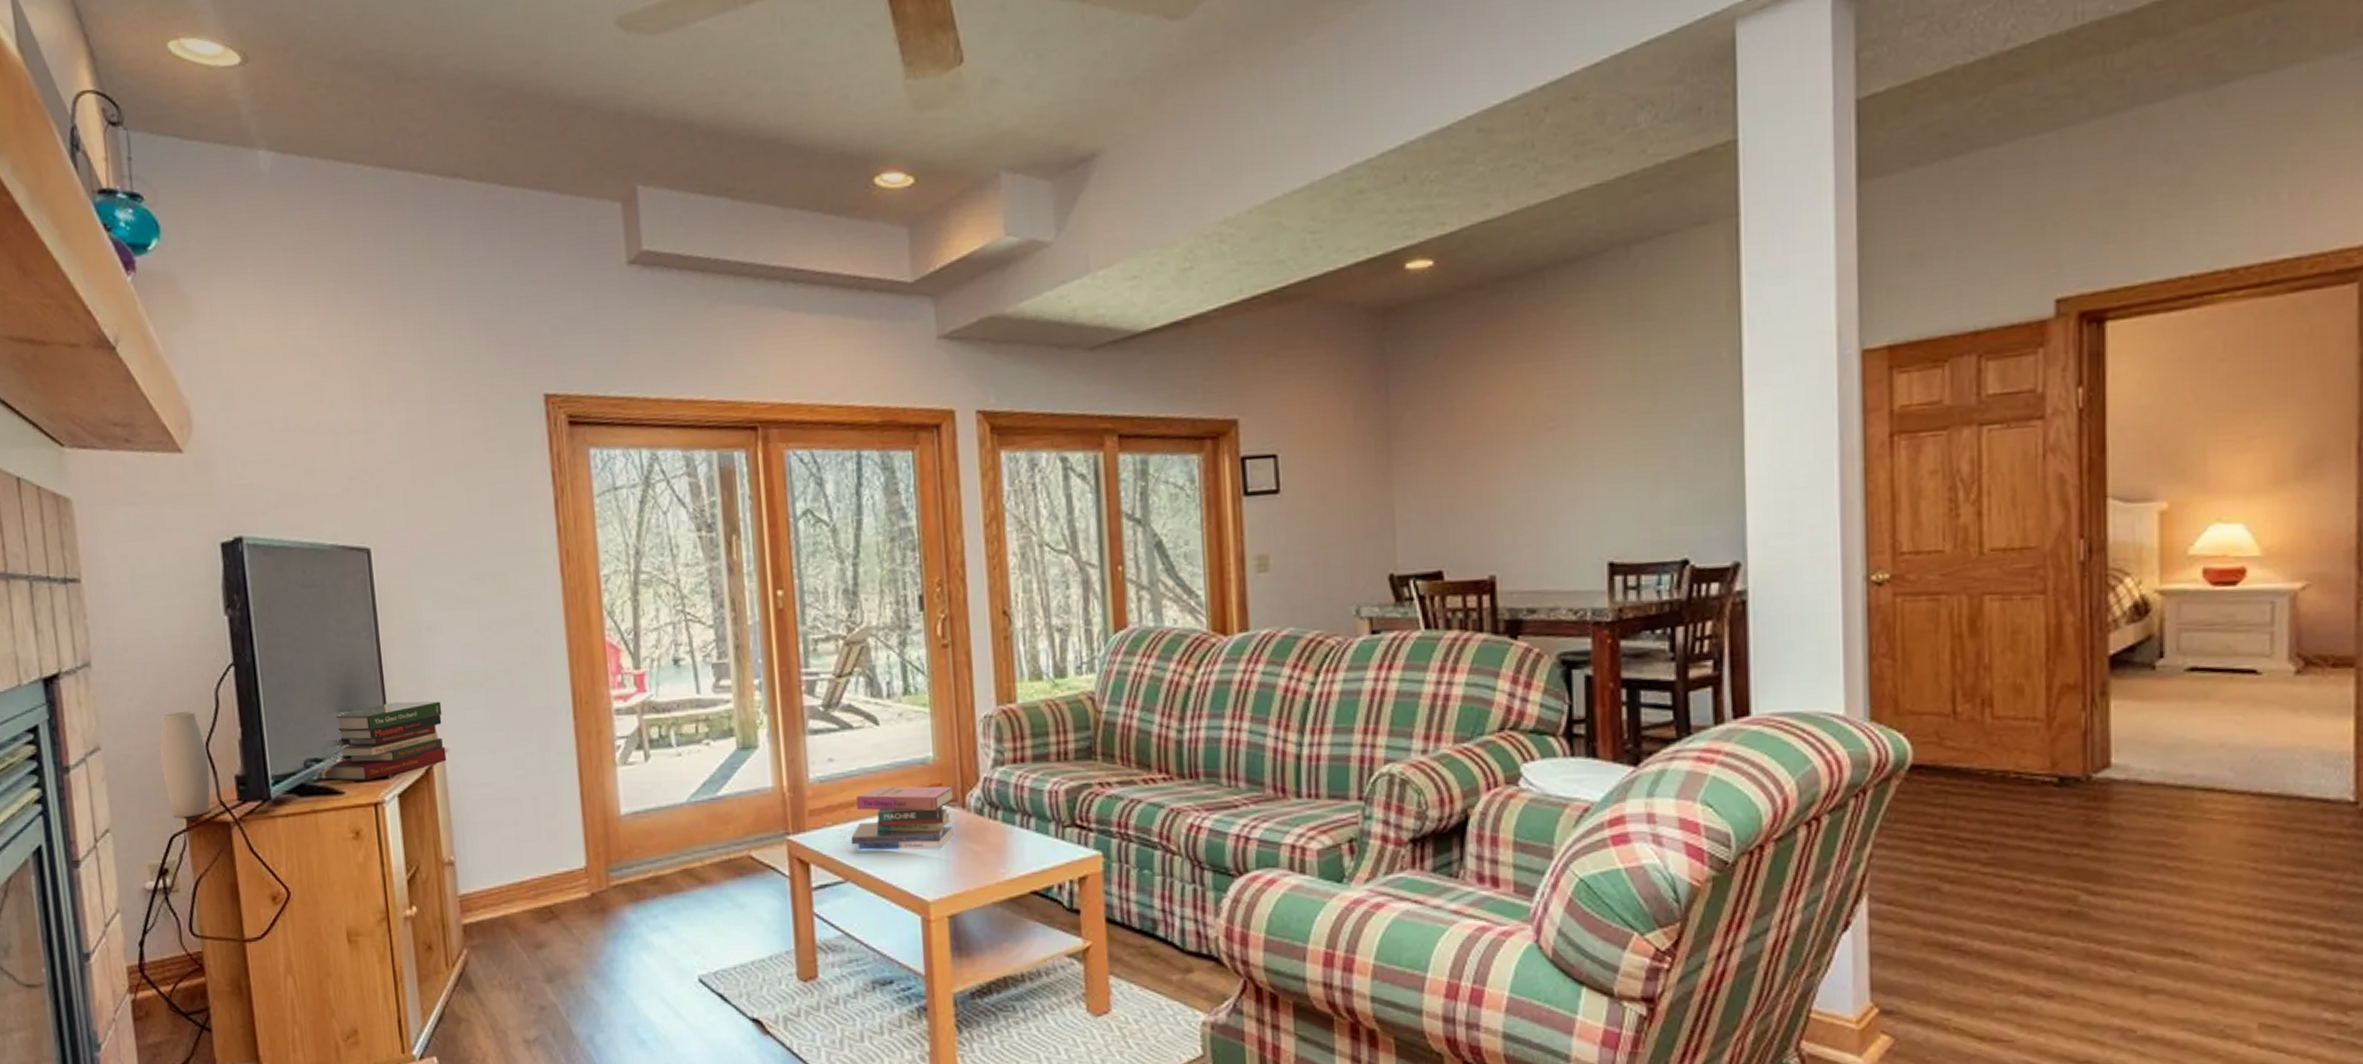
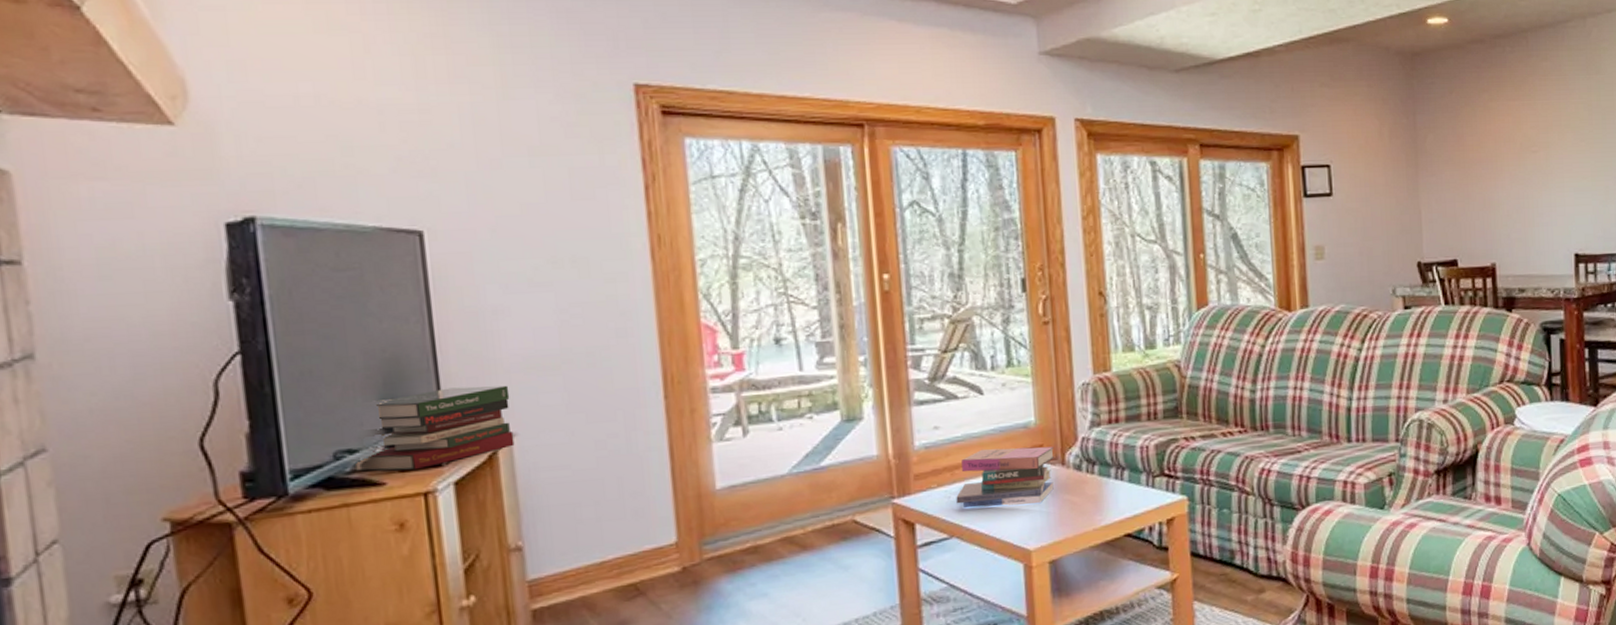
vase: present [159,710,210,819] -> none [134,404,205,523]

